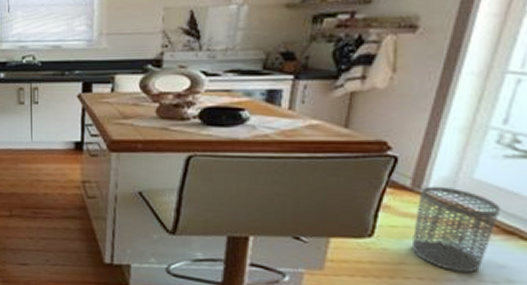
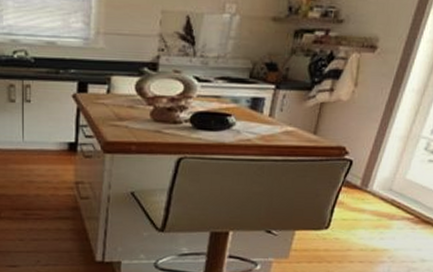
waste bin: present [411,186,501,273] -> none [357,185,423,256]

